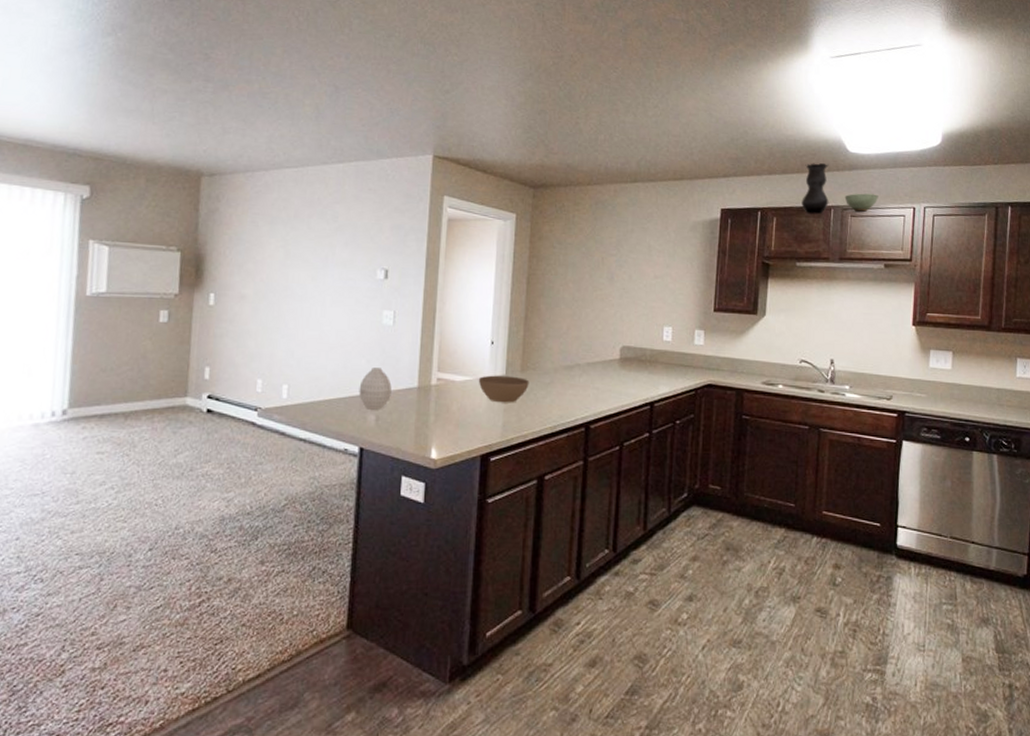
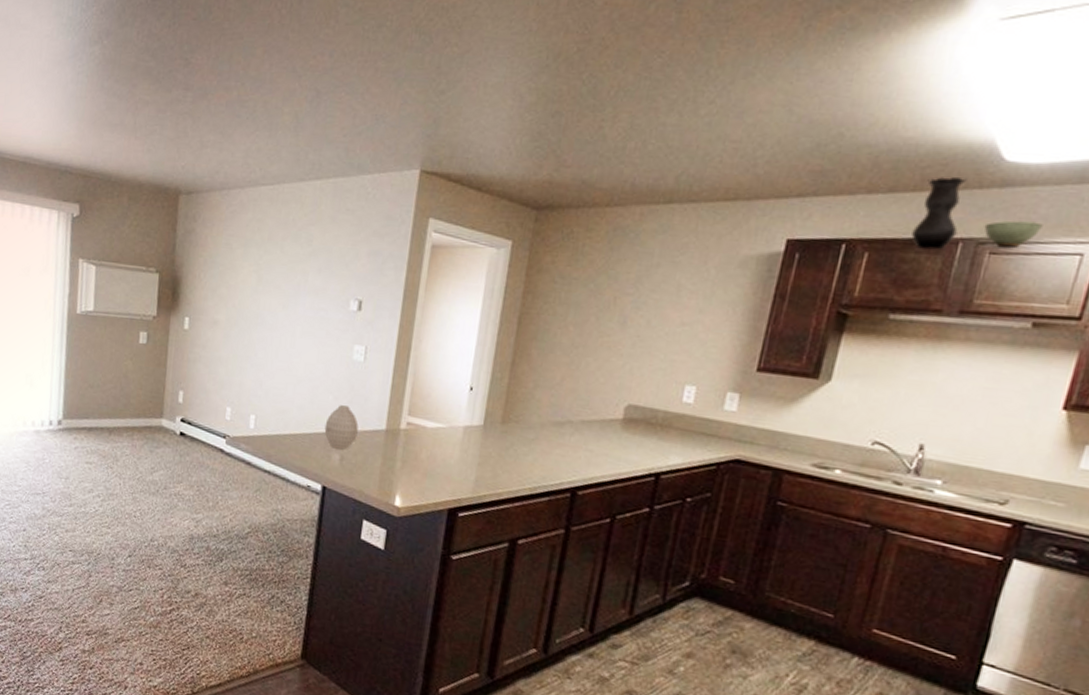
bowl: present [478,375,529,403] -> none [451,424,510,458]

